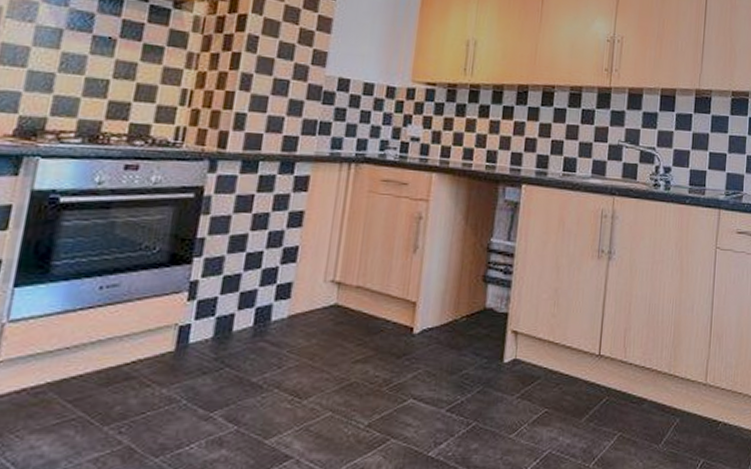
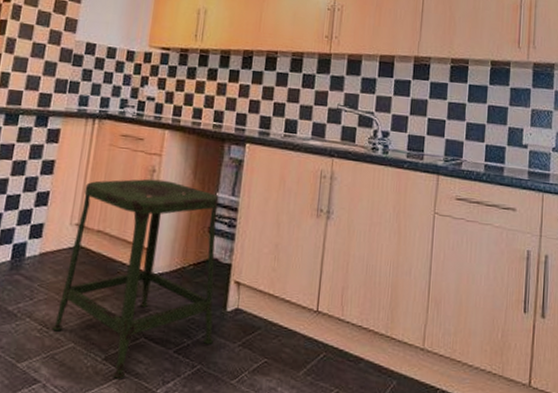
stool: none [305,226,493,446] -> present [52,178,219,379]

